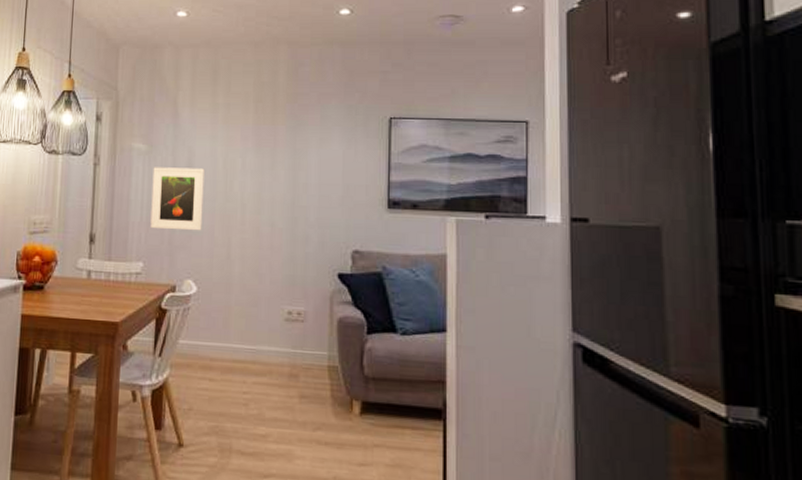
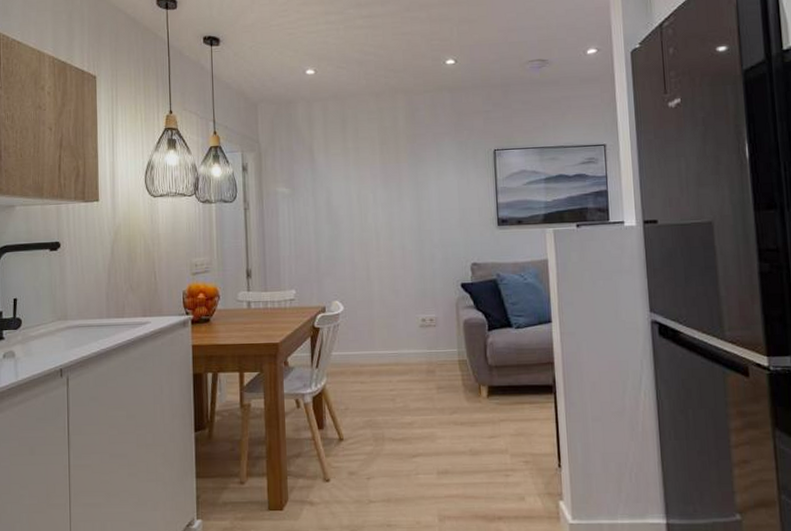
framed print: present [150,167,205,231] -> none [297,205,344,261]

